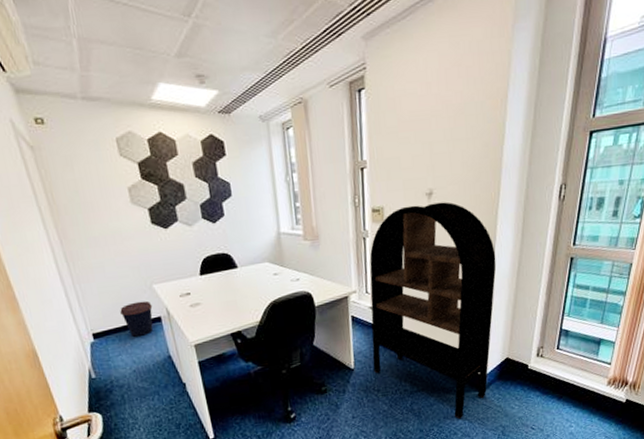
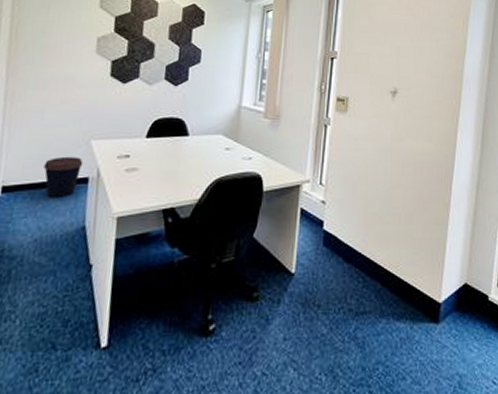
bookshelf: present [369,202,497,419] -> none [317,100,456,358]

